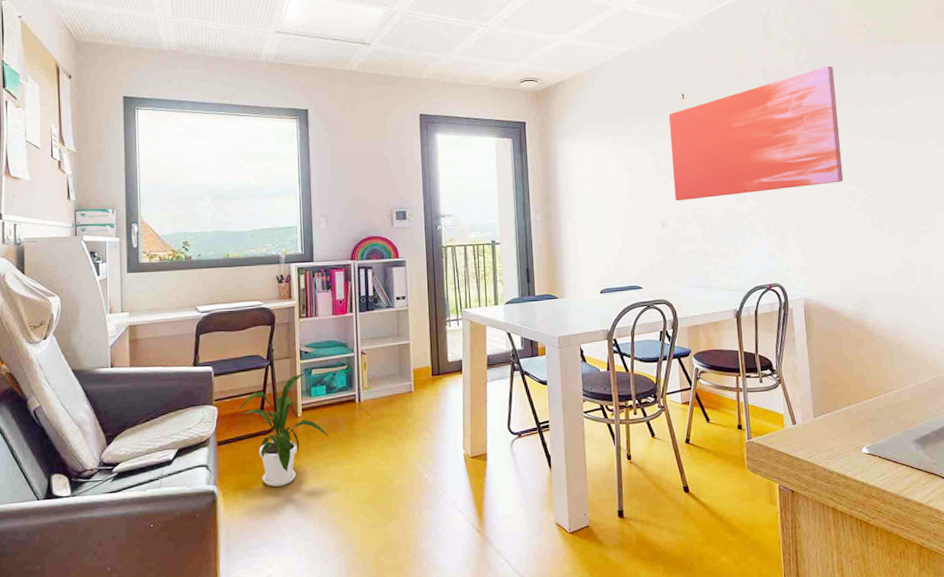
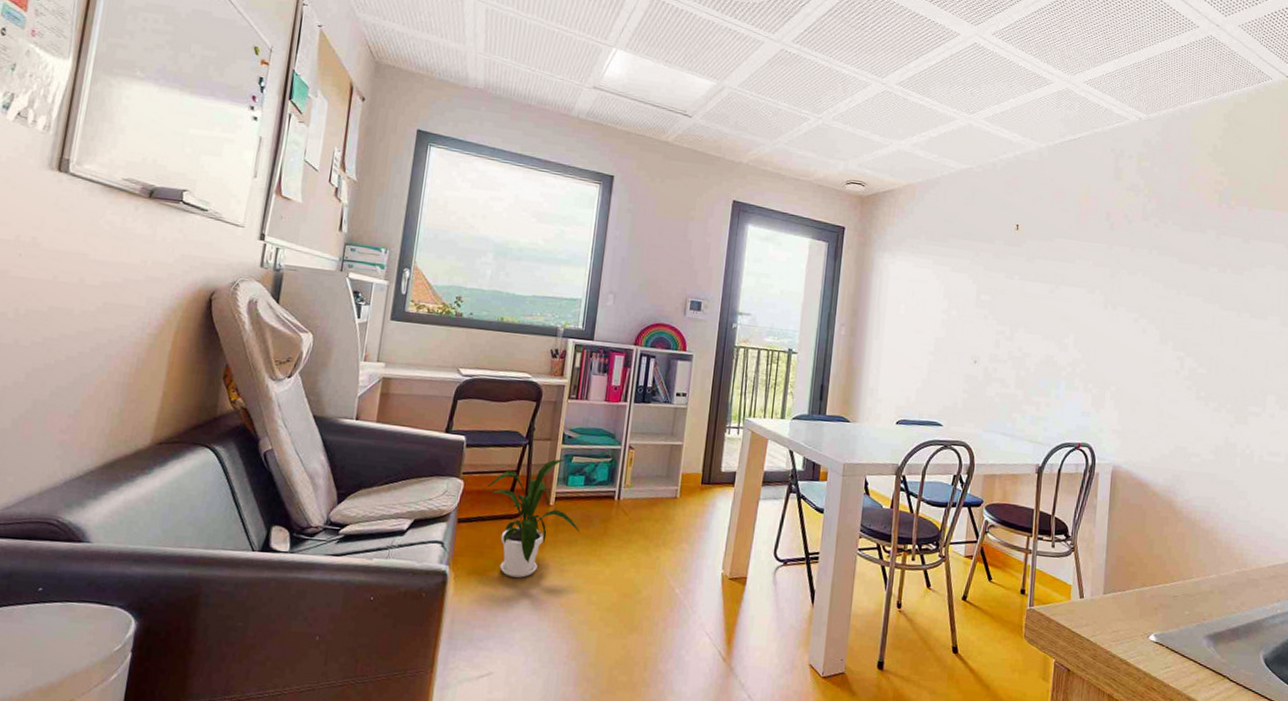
wall art: present [668,66,843,201] -> none [992,219,1182,347]

